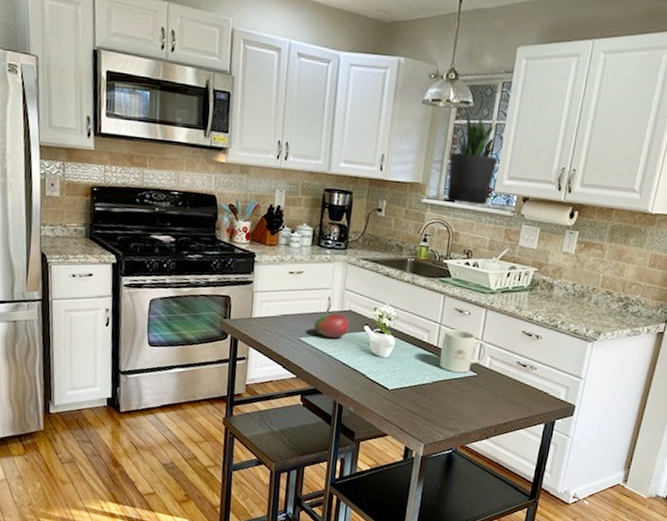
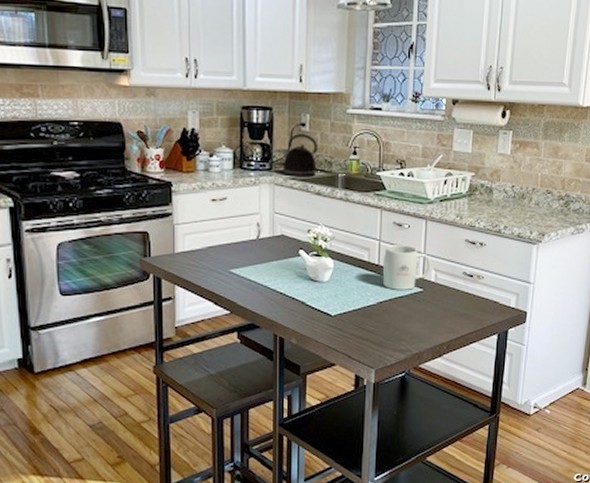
fruit: present [314,312,351,339] -> none [245,238,285,267]
kettle: none [356,217,392,259] -> present [281,133,319,177]
planter: present [447,110,498,205] -> none [372,12,423,111]

